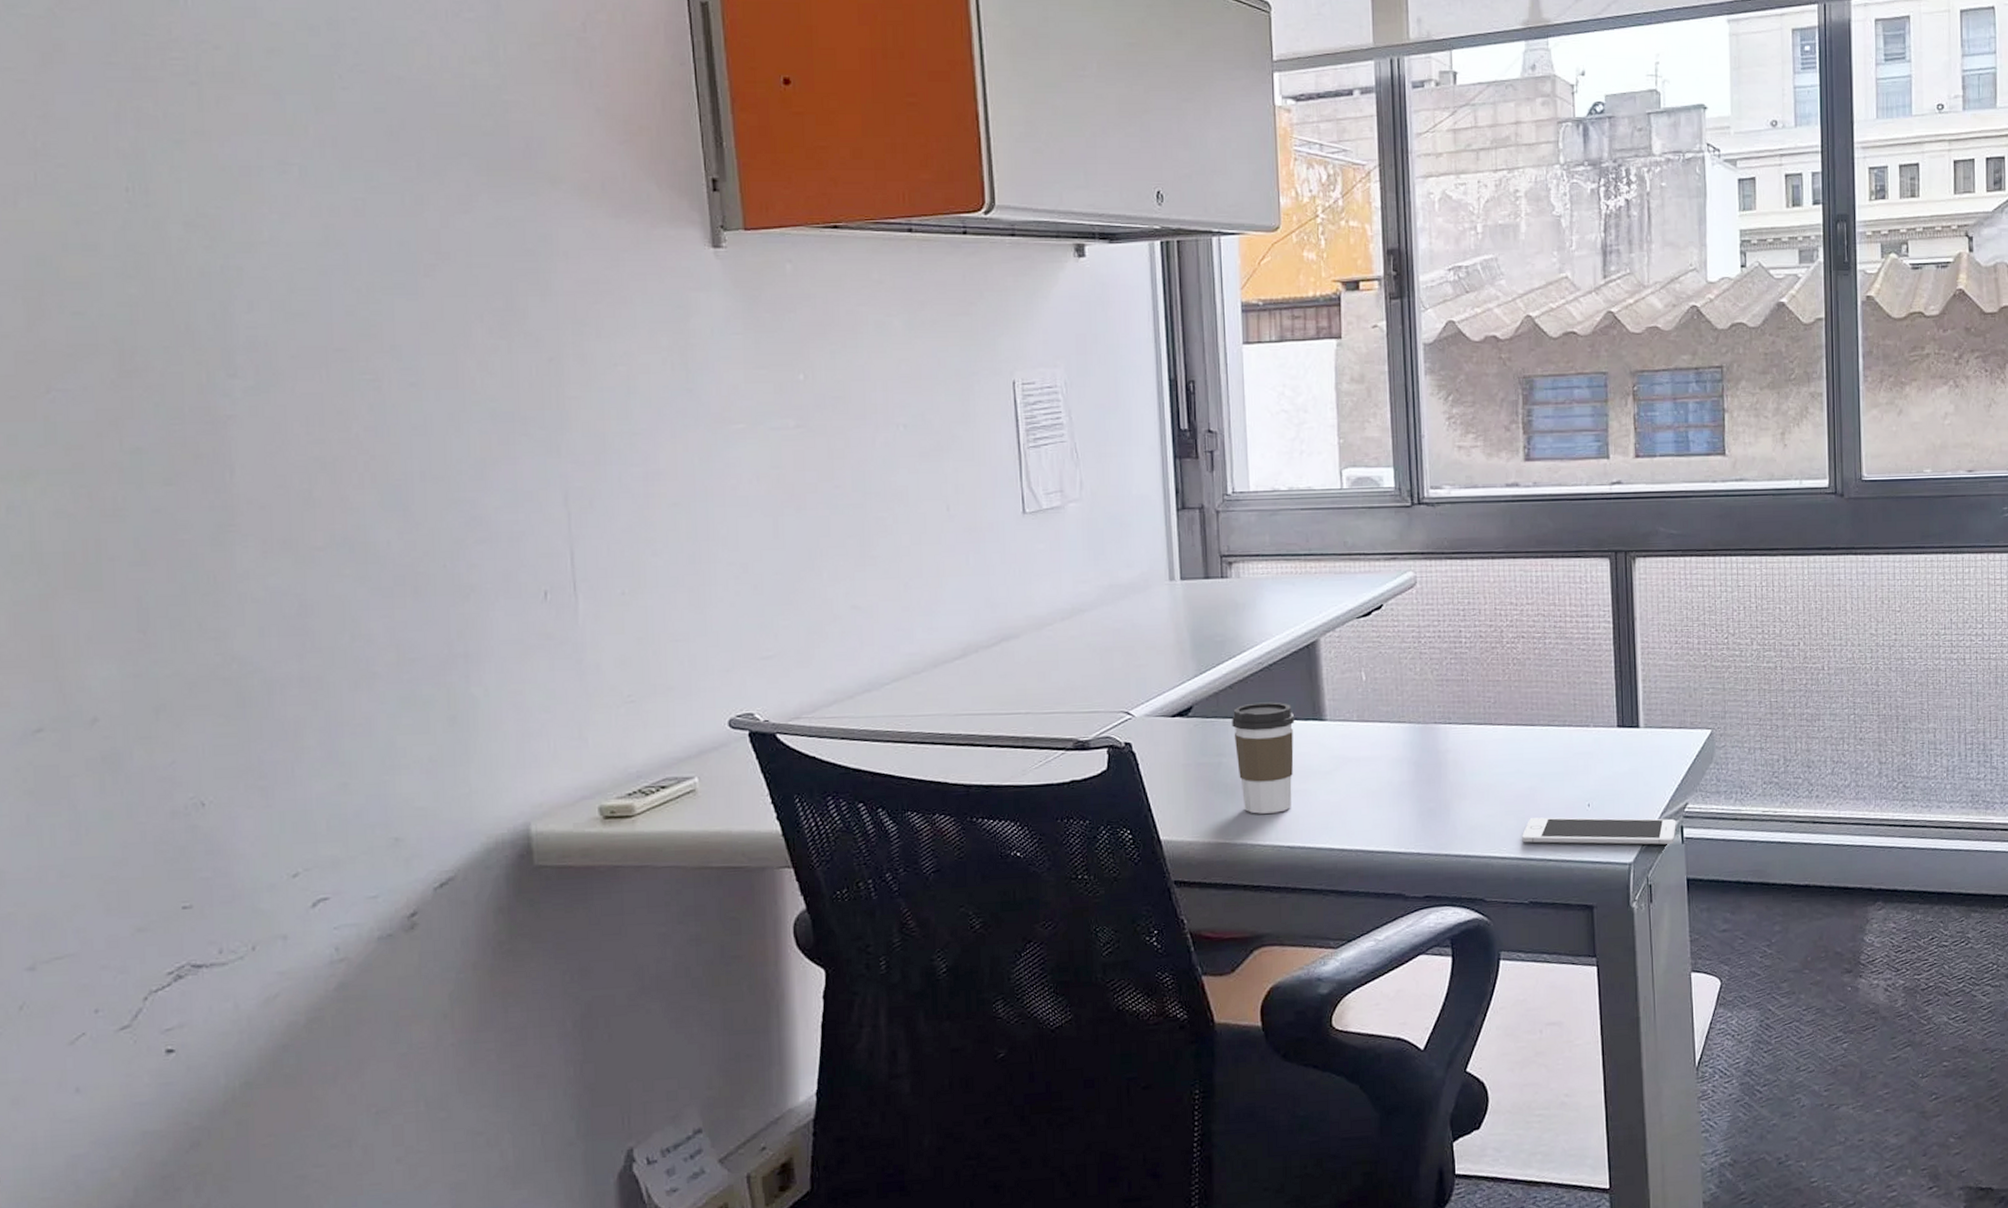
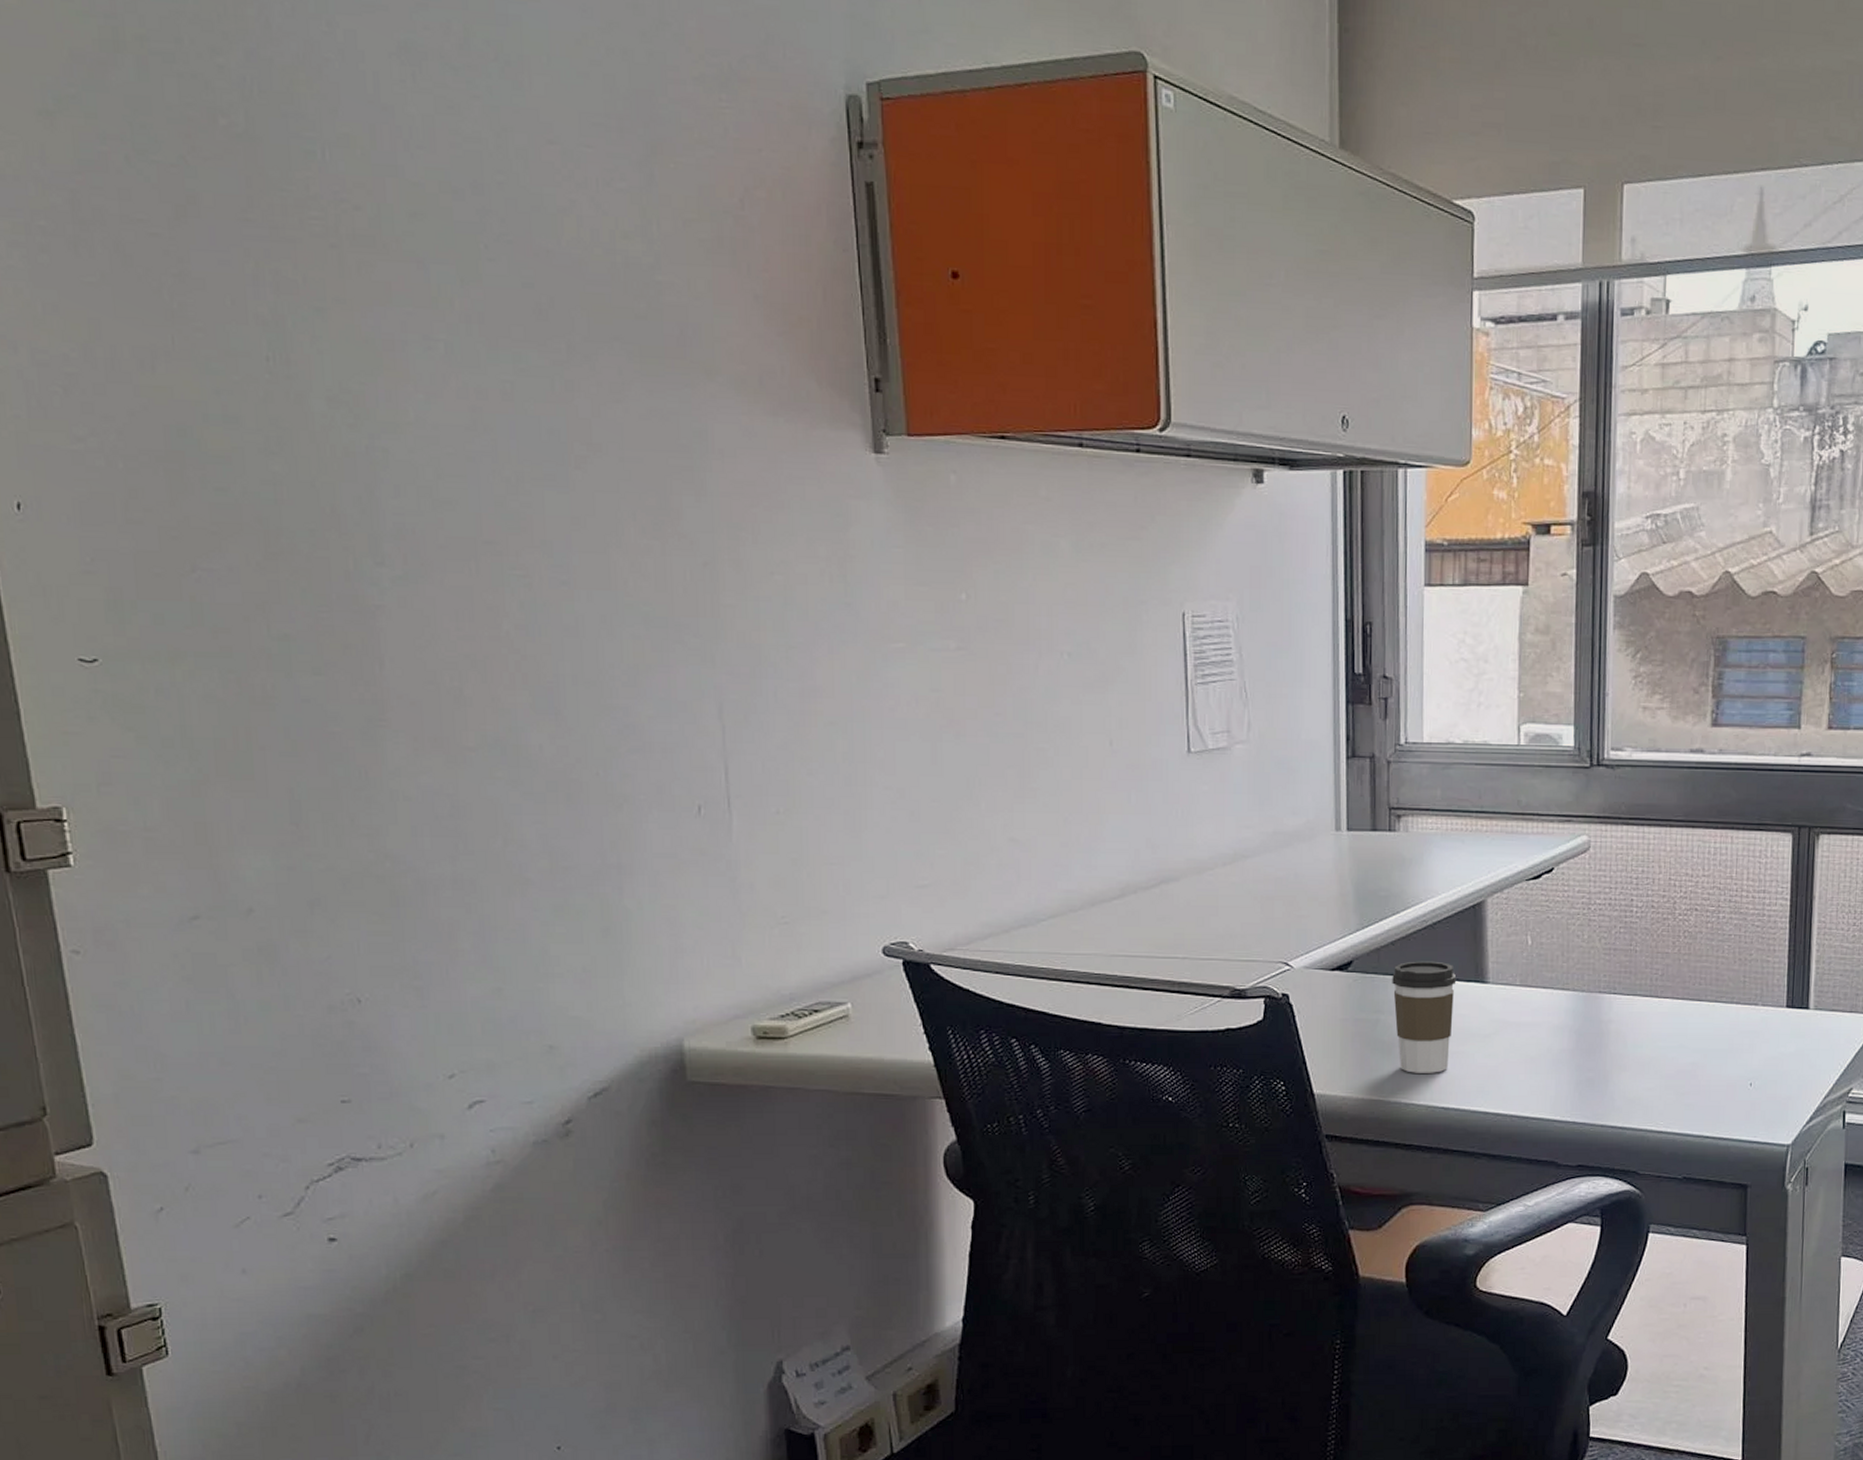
cell phone: present [1522,817,1677,845] -> none [1680,1094,1839,1129]

